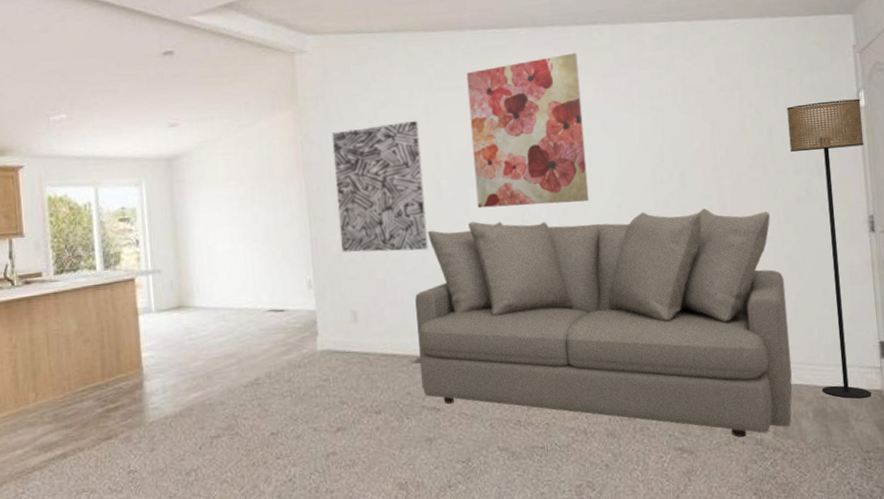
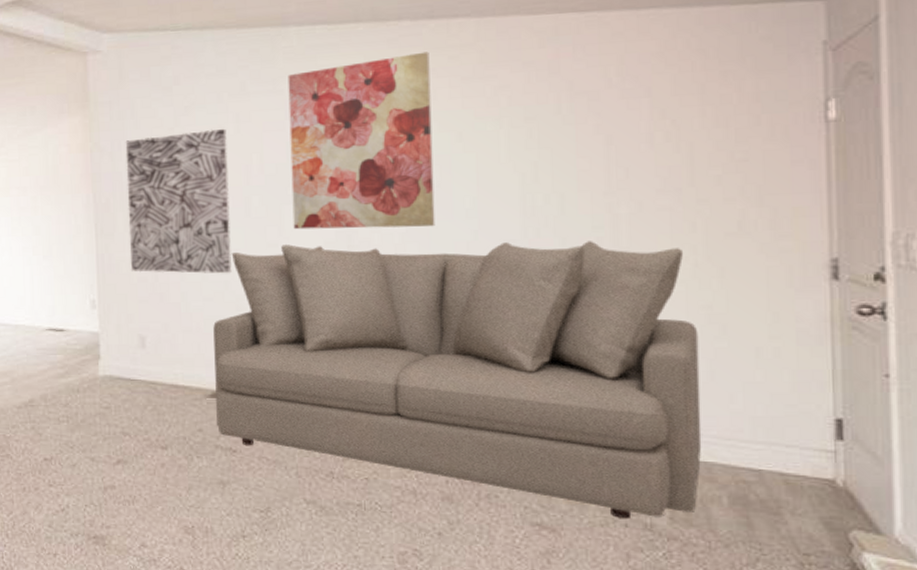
floor lamp: present [787,99,871,399] -> none [717,109,831,487]

